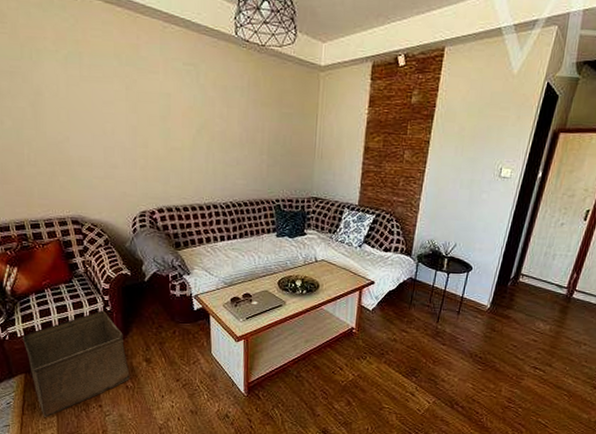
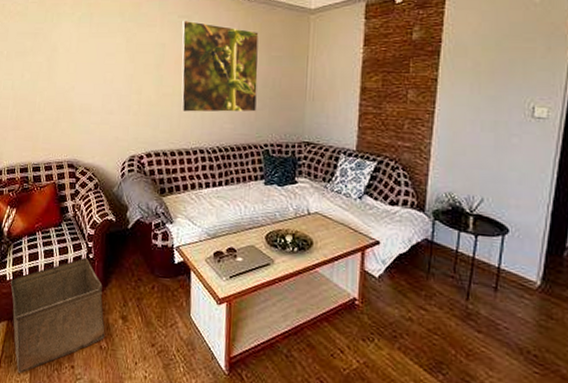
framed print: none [188,68,270,169] -> present [181,20,259,113]

